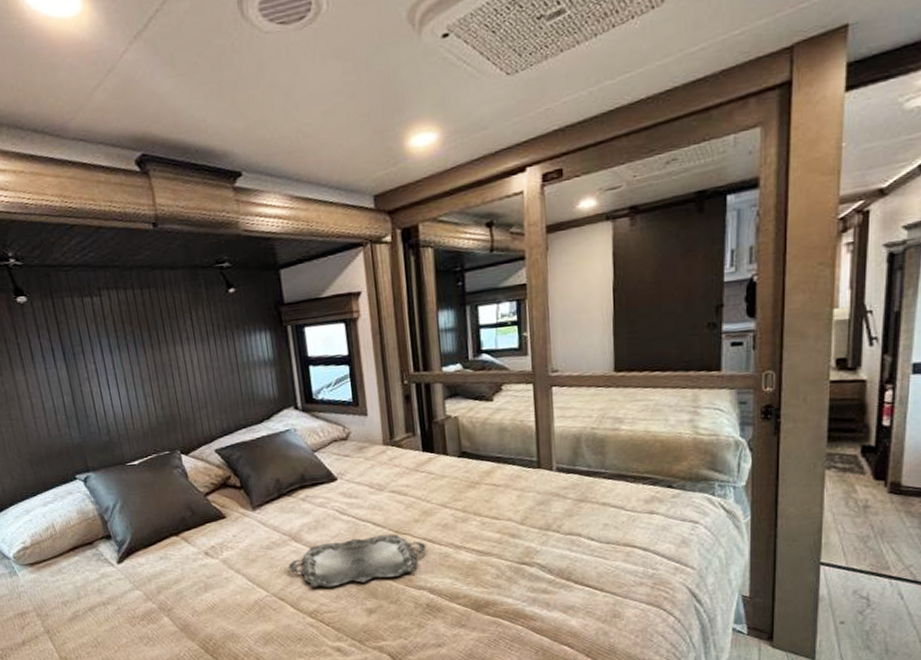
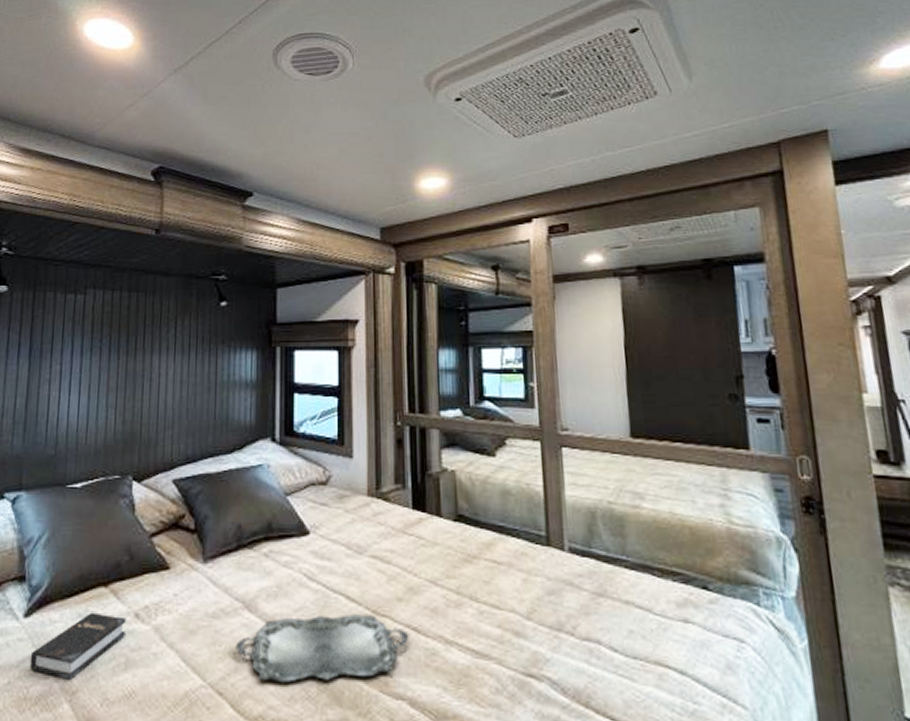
hardback book: none [129,555,200,602] -> present [29,612,126,680]

